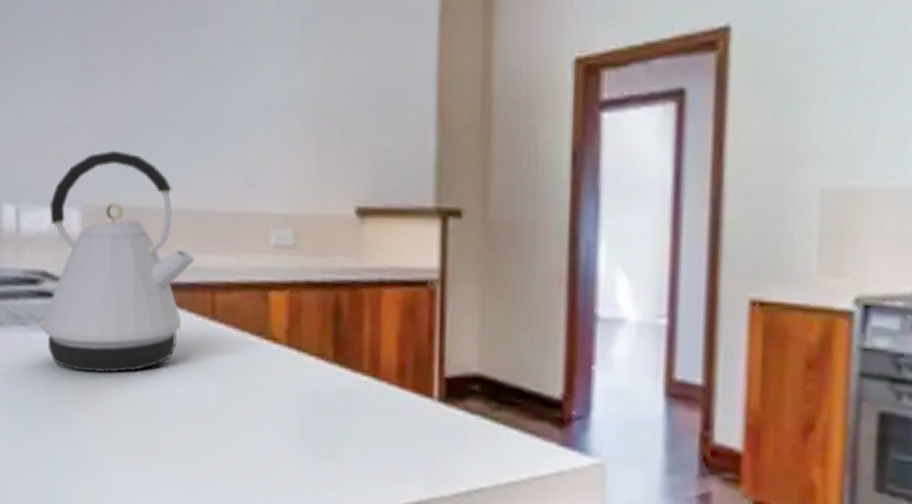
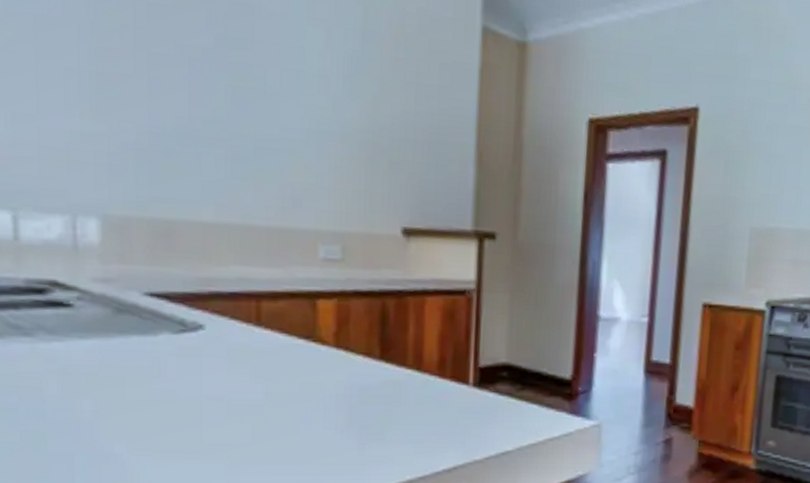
kettle: present [39,150,196,373] -> none [49,161,238,380]

